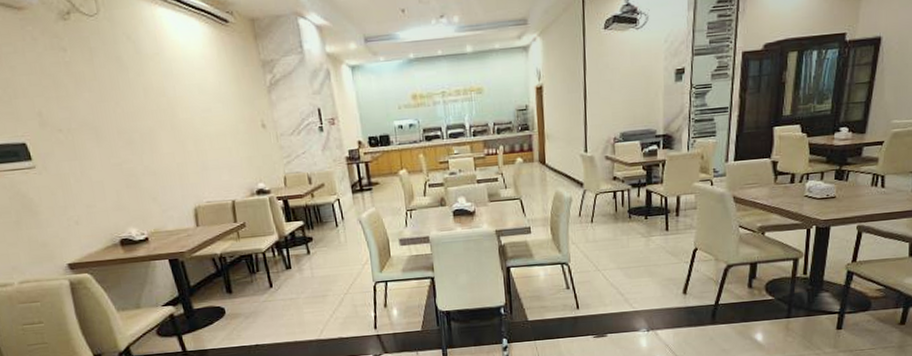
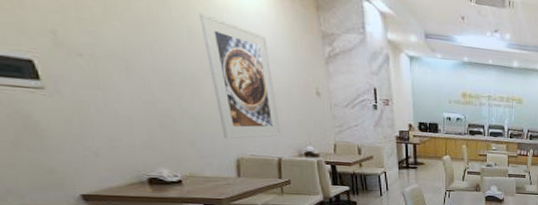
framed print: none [152,67,232,189] -> present [199,12,281,139]

